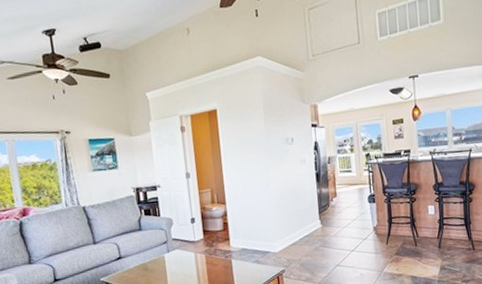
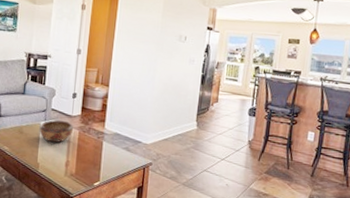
decorative bowl: none [164,247,200,273] -> present [39,120,74,143]

